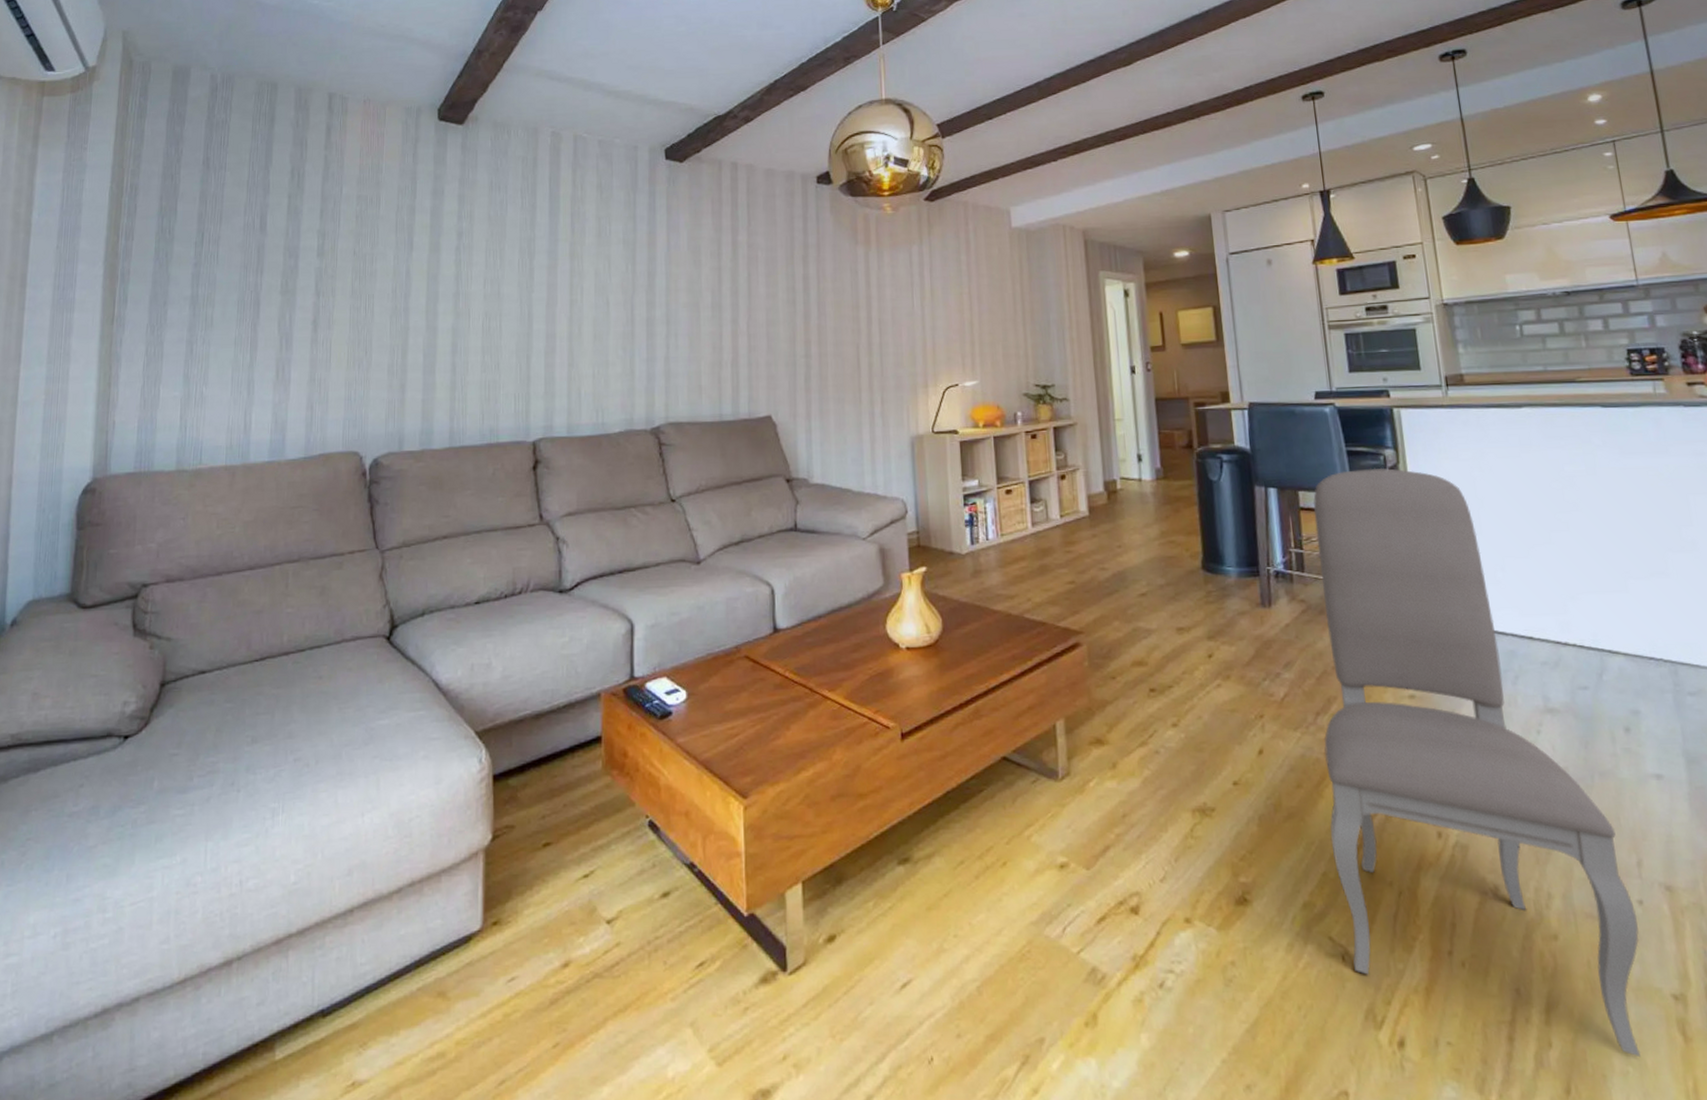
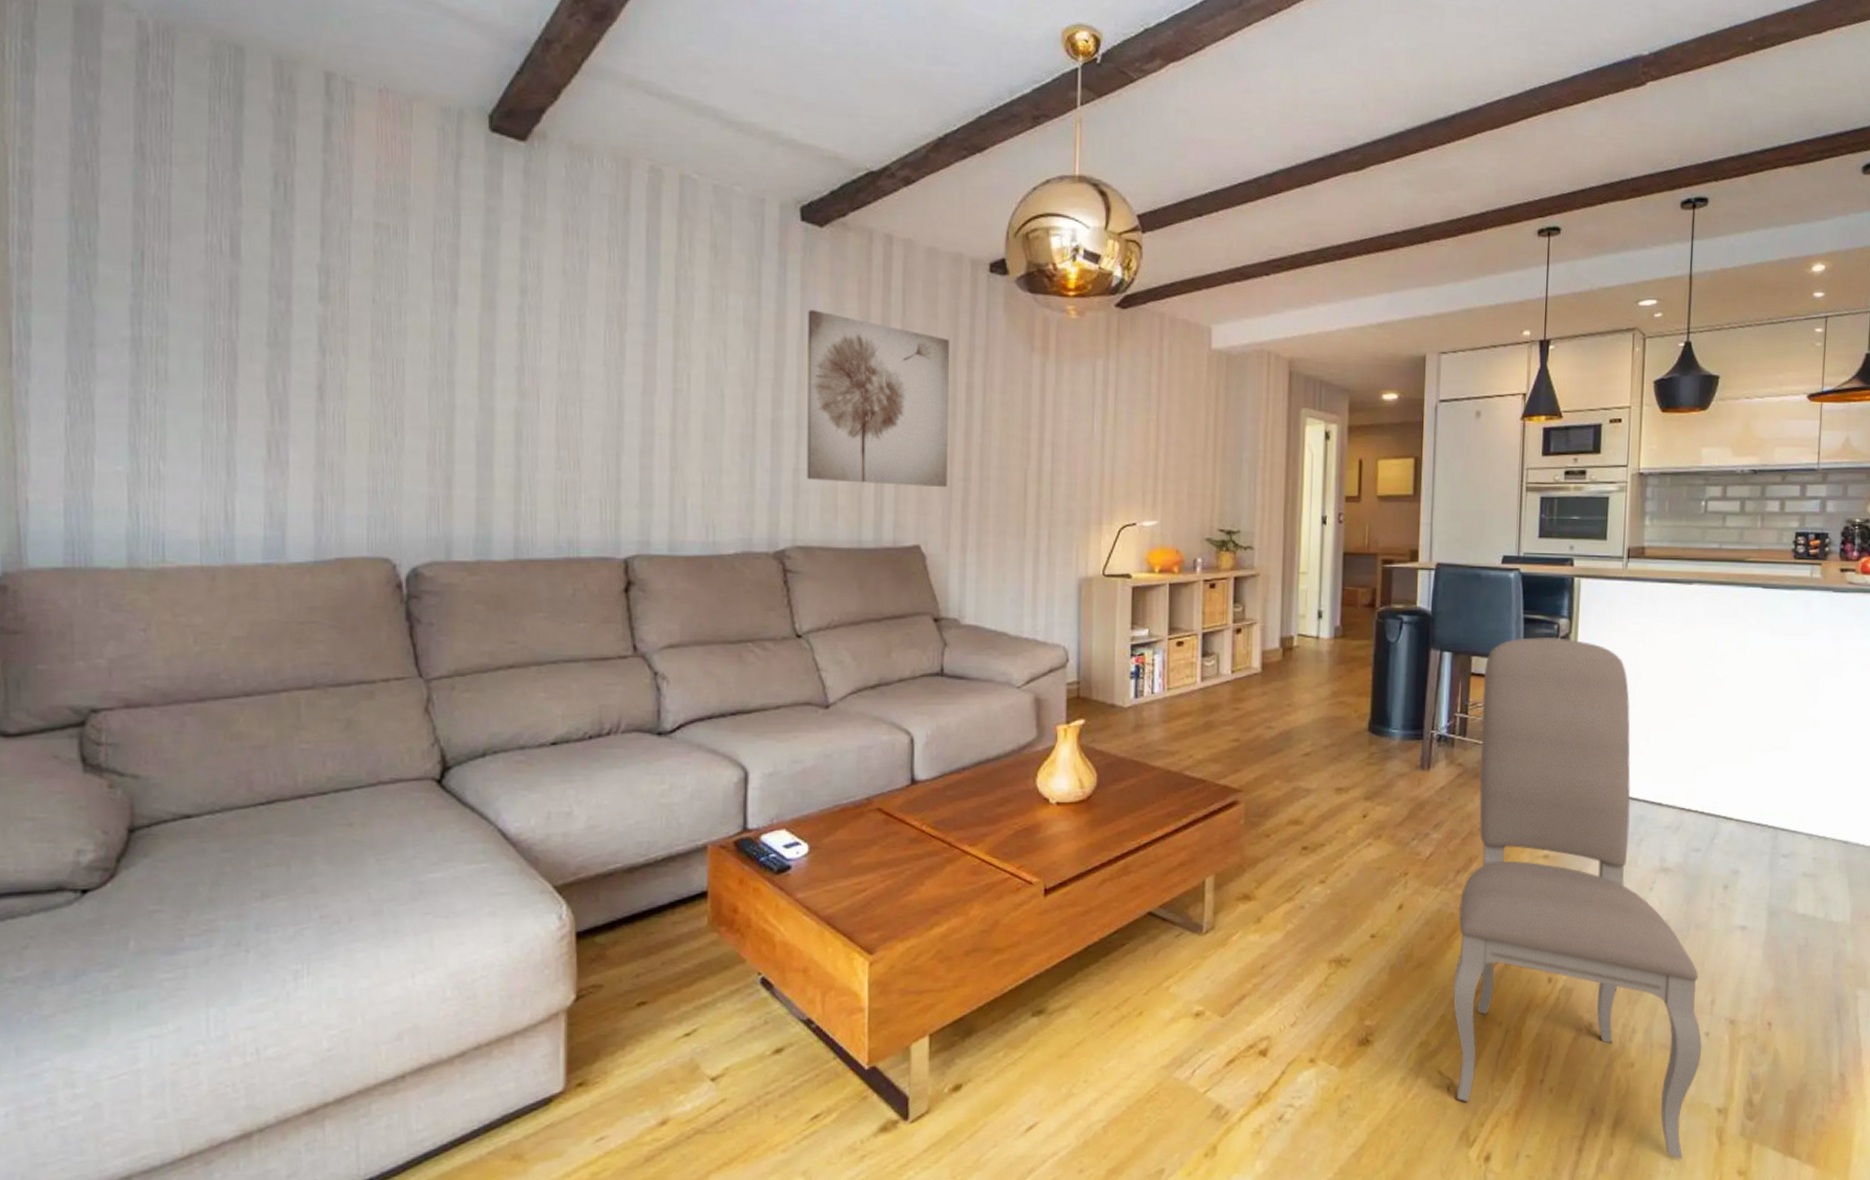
wall art: none [673,227,791,366] -> present [807,310,950,487]

